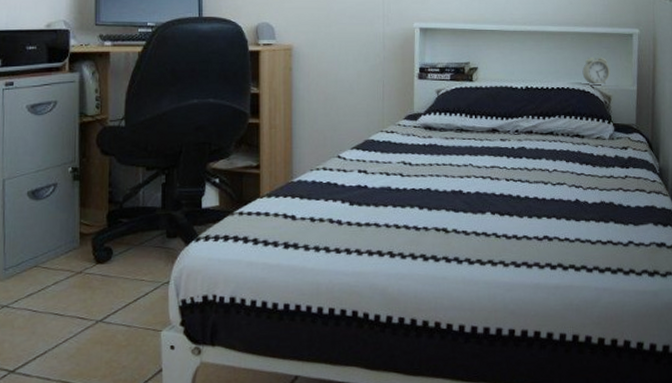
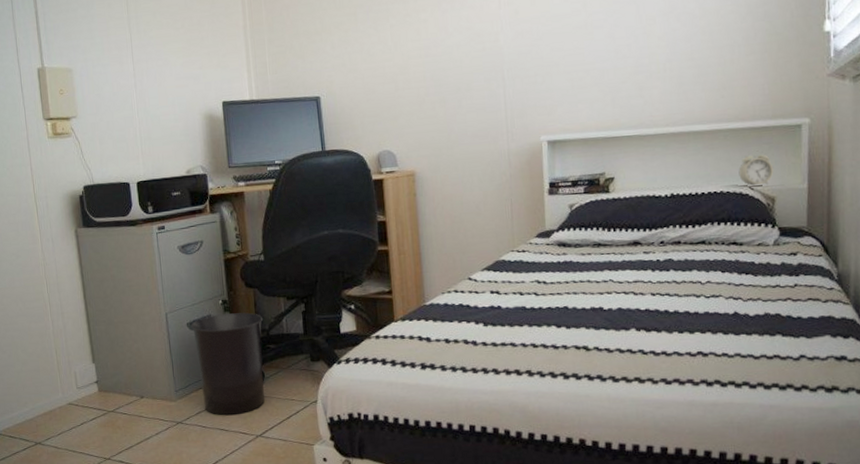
waste bin: none [31,182,117,297] -> present [190,312,265,415]

